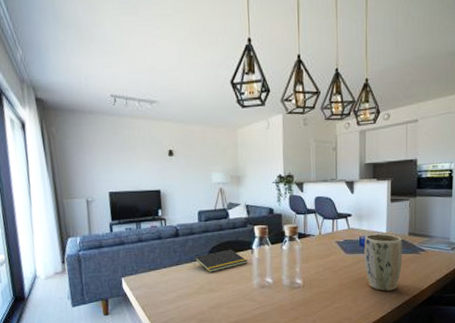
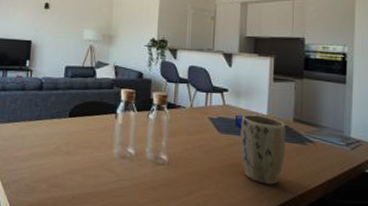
notepad: present [194,249,247,272] -> none [54,110,110,133]

